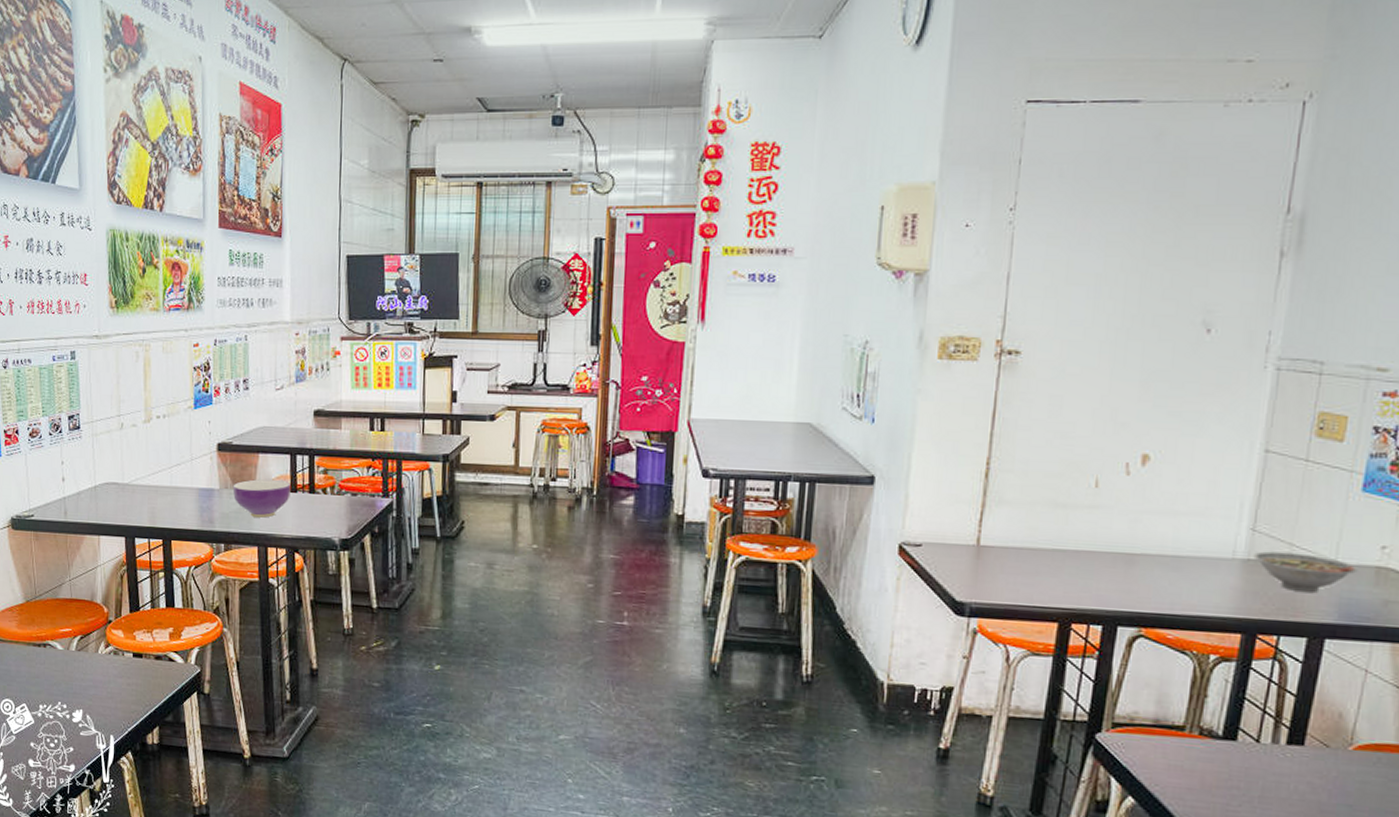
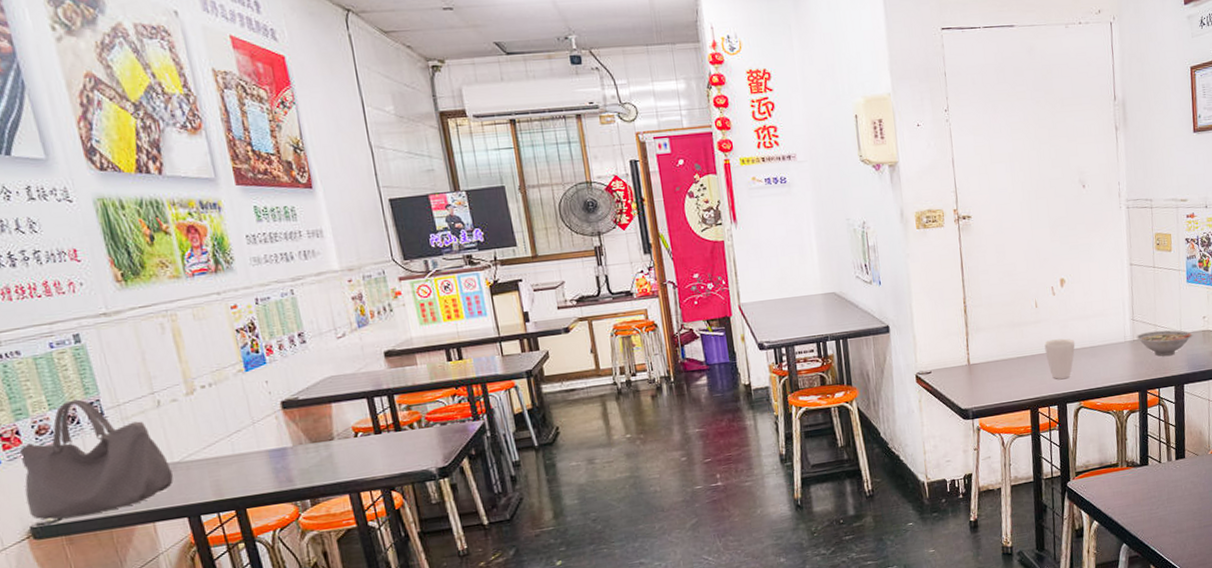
handbag: none [13,410,121,517] -> present [20,399,173,520]
bowl: present [232,478,291,518] -> none [307,424,375,467]
cup: none [1097,535,1149,593] -> present [1044,338,1075,380]

